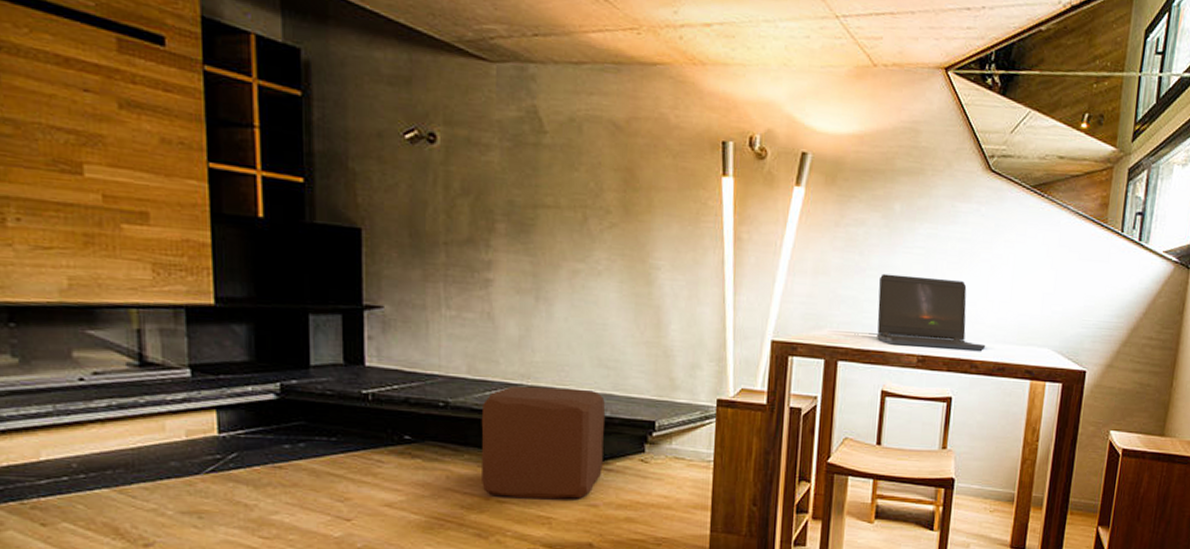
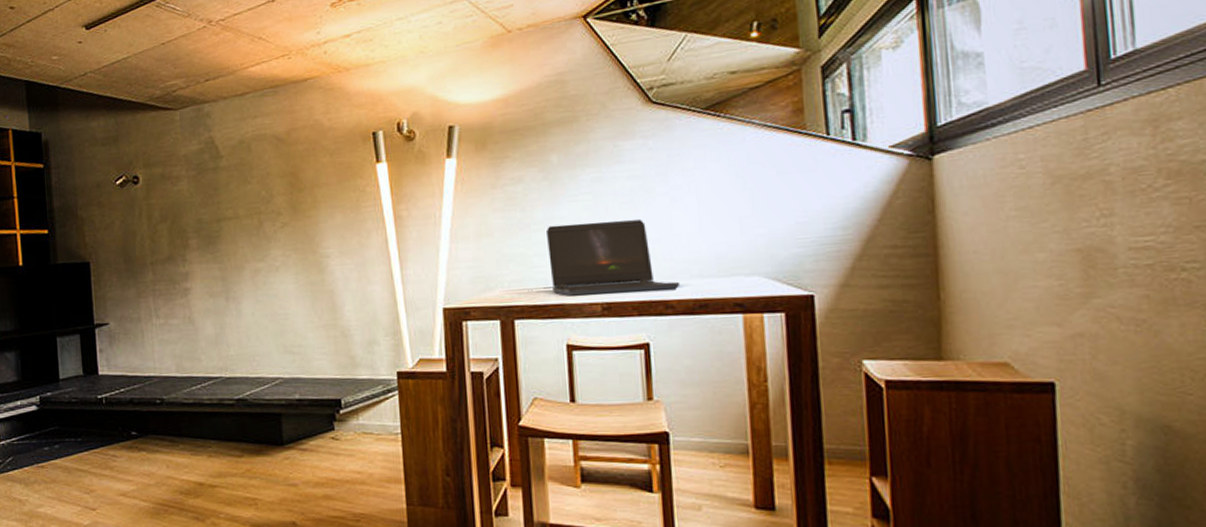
pouf: present [481,385,606,500] -> none [190,375,298,482]

